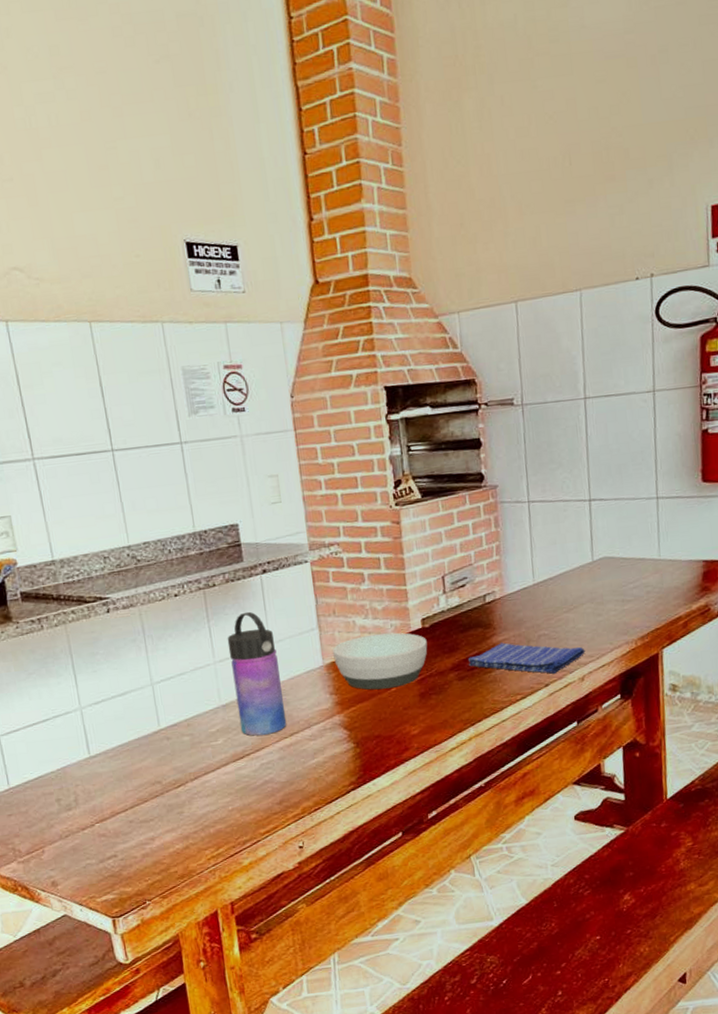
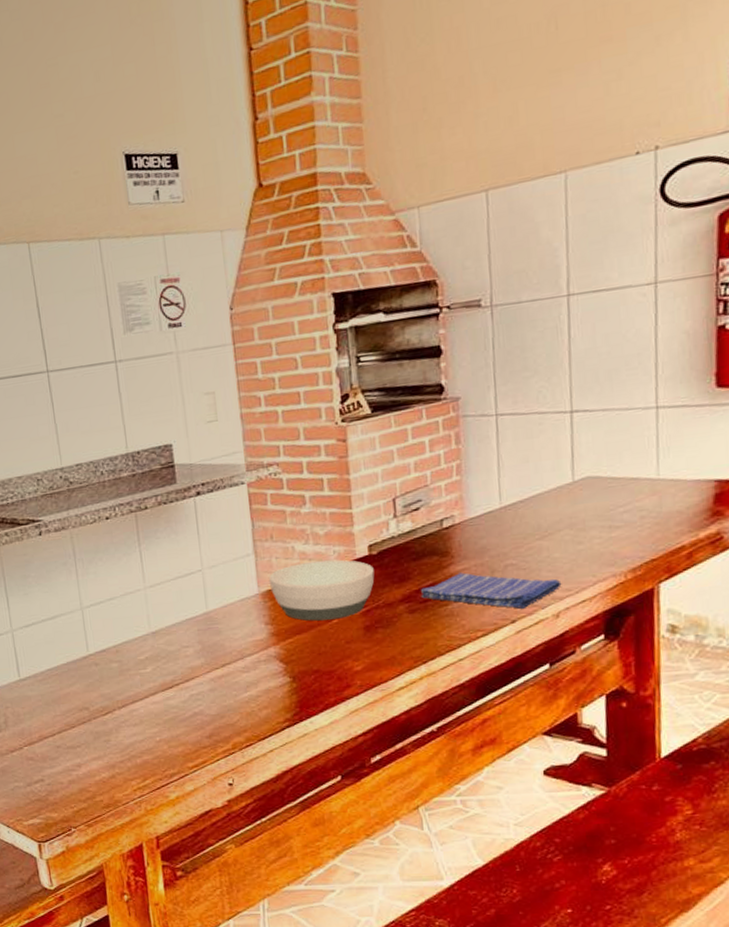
water bottle: present [227,611,287,736] -> none [158,535,219,665]

